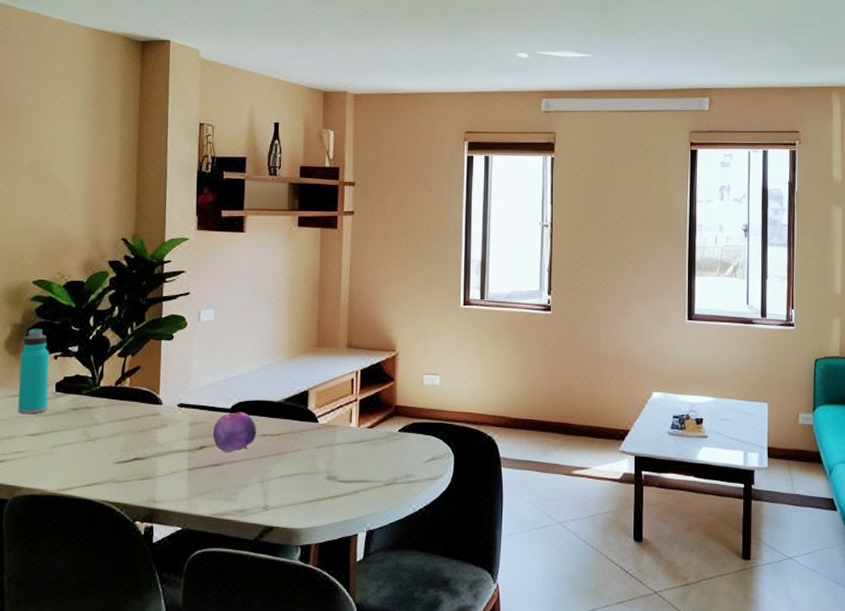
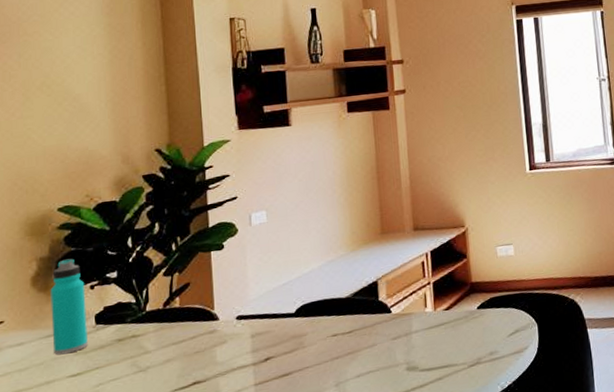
fruit: present [212,412,257,453] -> none [277,314,327,361]

